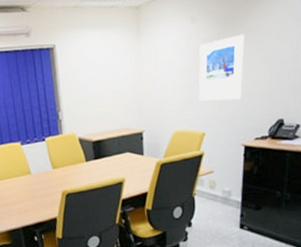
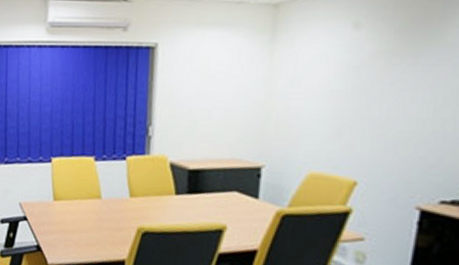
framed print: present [198,34,245,101] -> none [352,50,438,142]

